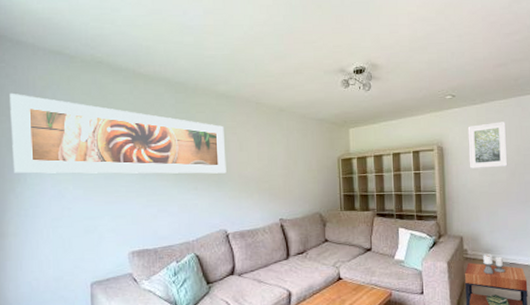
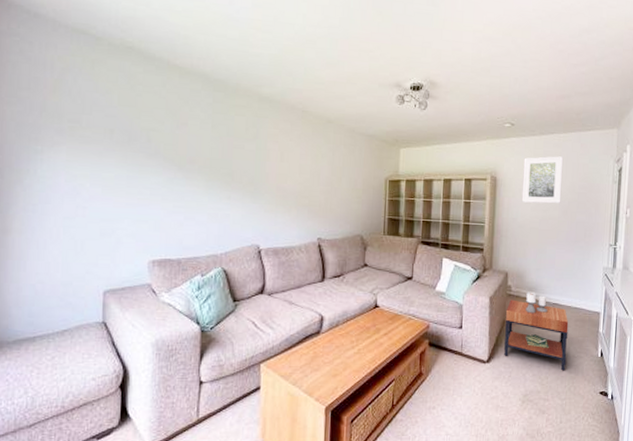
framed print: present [10,92,226,174] -> none [21,71,265,184]

